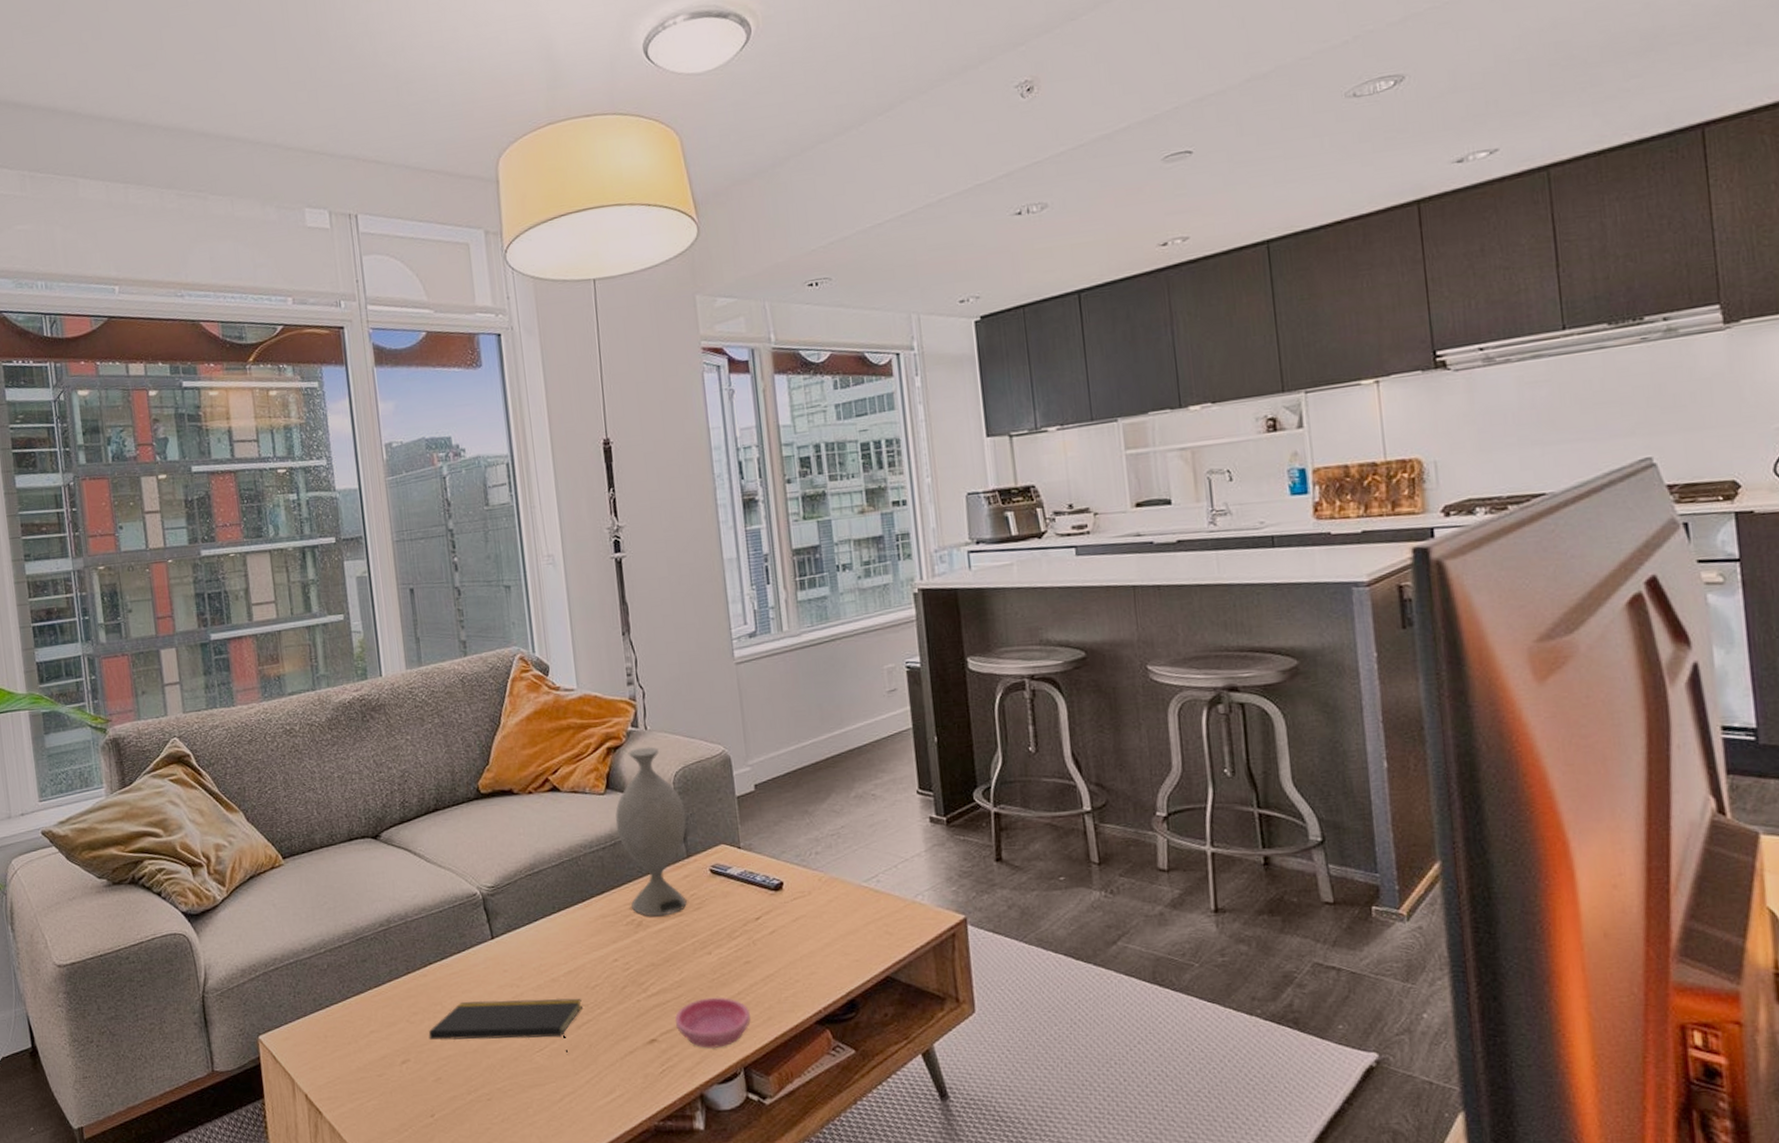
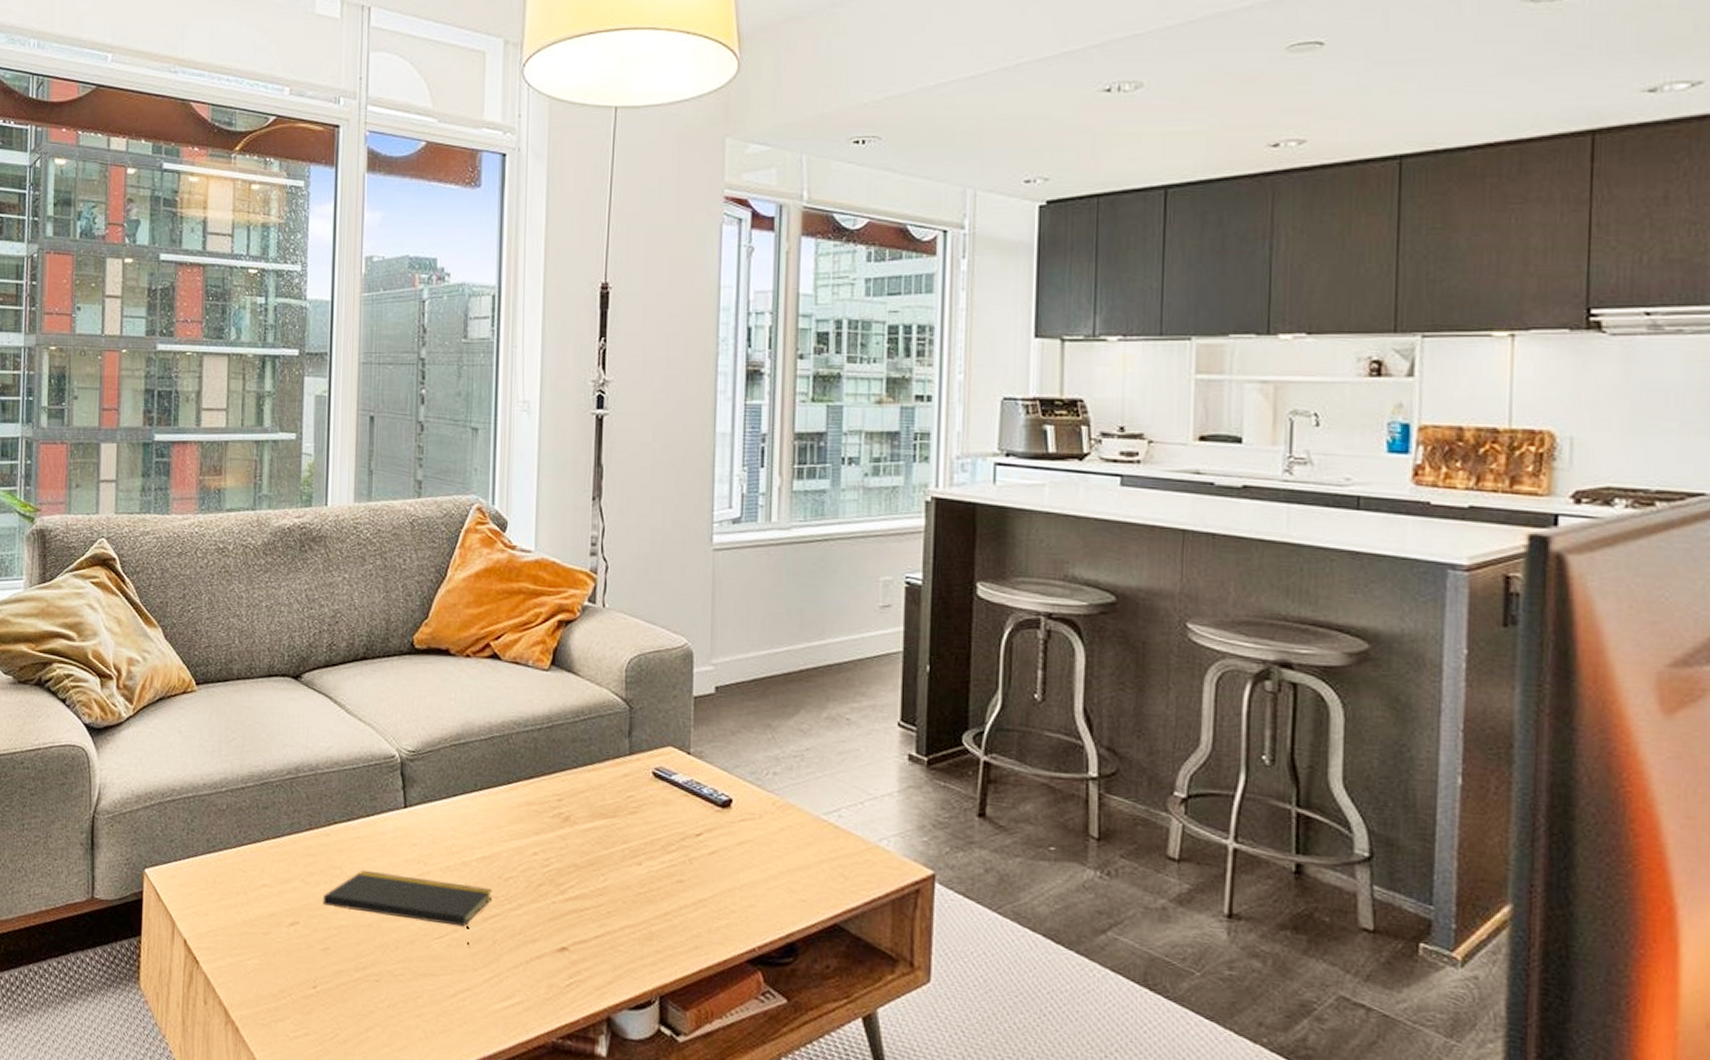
decorative vase: present [615,747,687,917] -> none [556,626,635,815]
saucer: present [675,997,751,1048] -> none [590,911,675,971]

